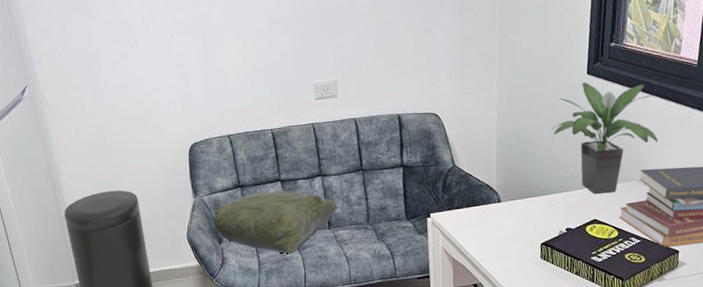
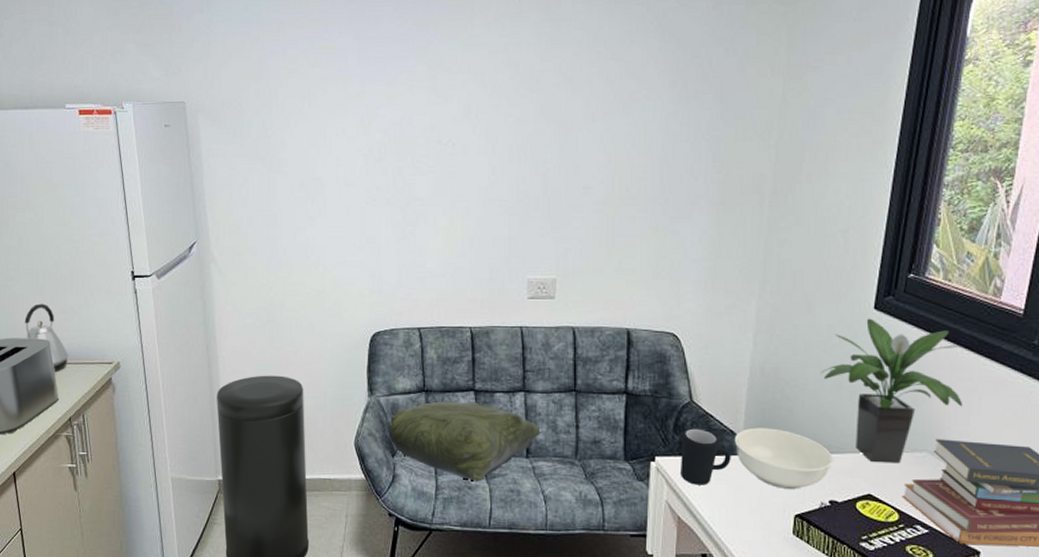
mug: none [449,186,489,232] -> present [681,428,731,485]
bowl: none [489,178,567,225] -> present [734,427,834,489]

